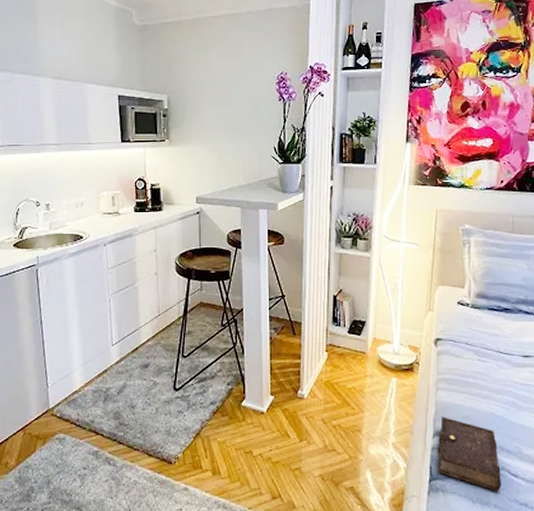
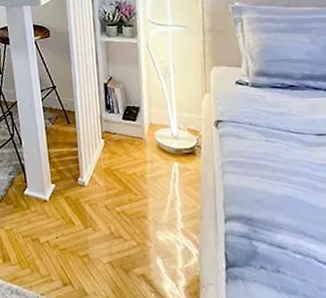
book: present [437,417,502,493] -> none [230,201,309,281]

